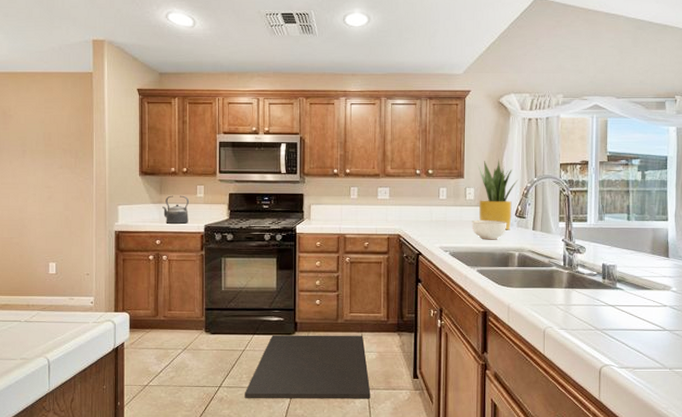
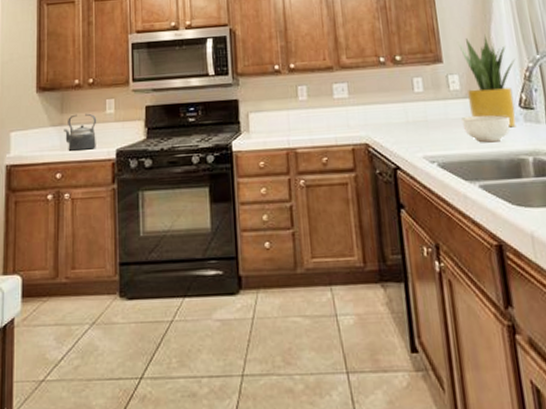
doormat: present [244,335,371,399] -> none [175,291,353,394]

